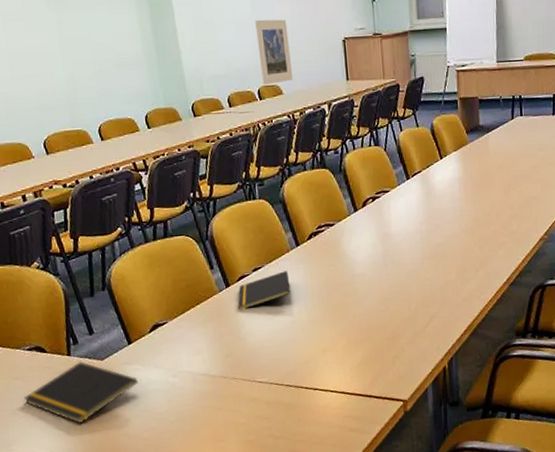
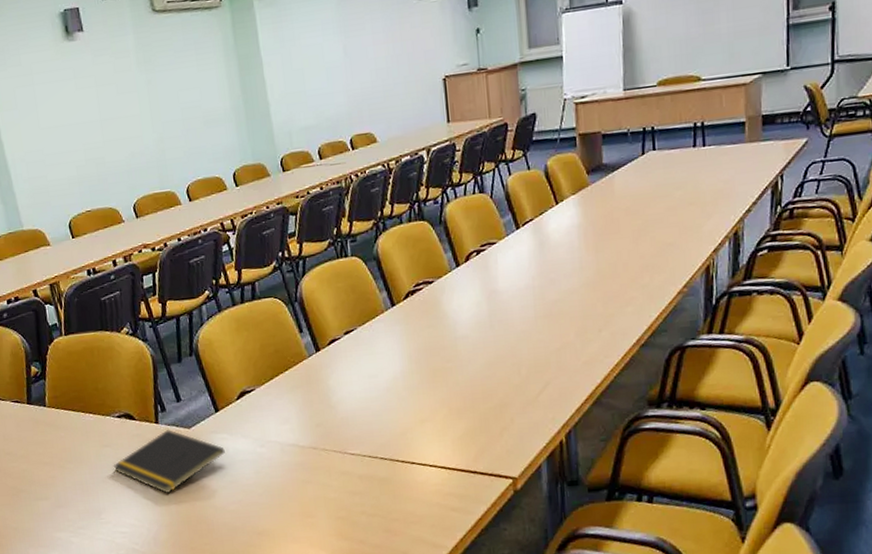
notepad: present [237,271,291,310] -> none [328,333,386,376]
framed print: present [255,19,294,85] -> none [347,61,389,133]

